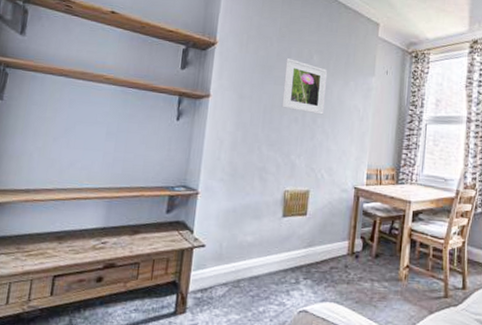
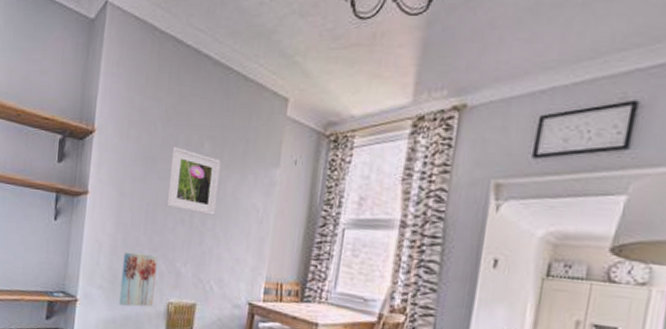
wall art: none [238,147,275,196] -> present [118,252,158,307]

